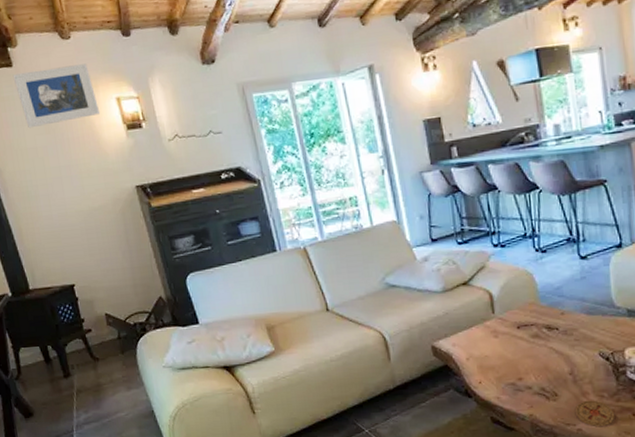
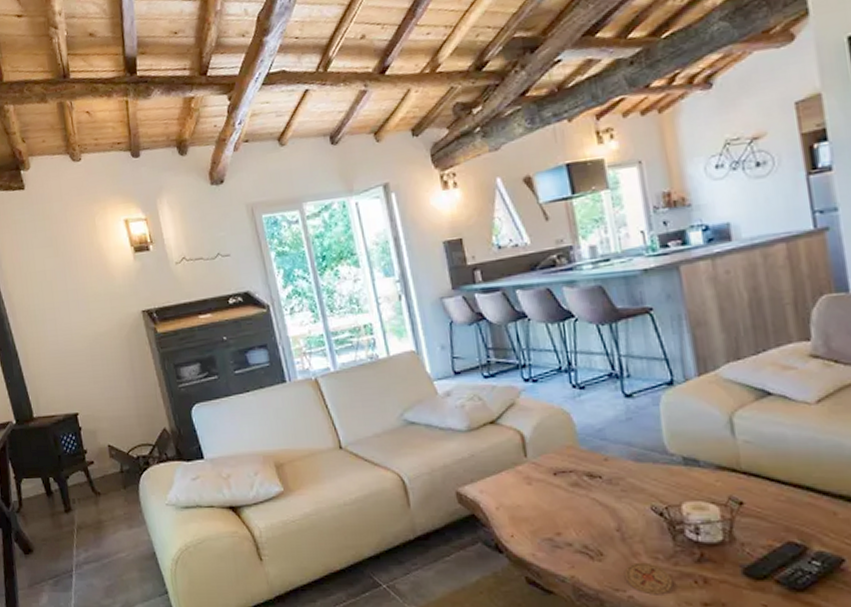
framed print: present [12,64,101,129] -> none [24,185,109,251]

